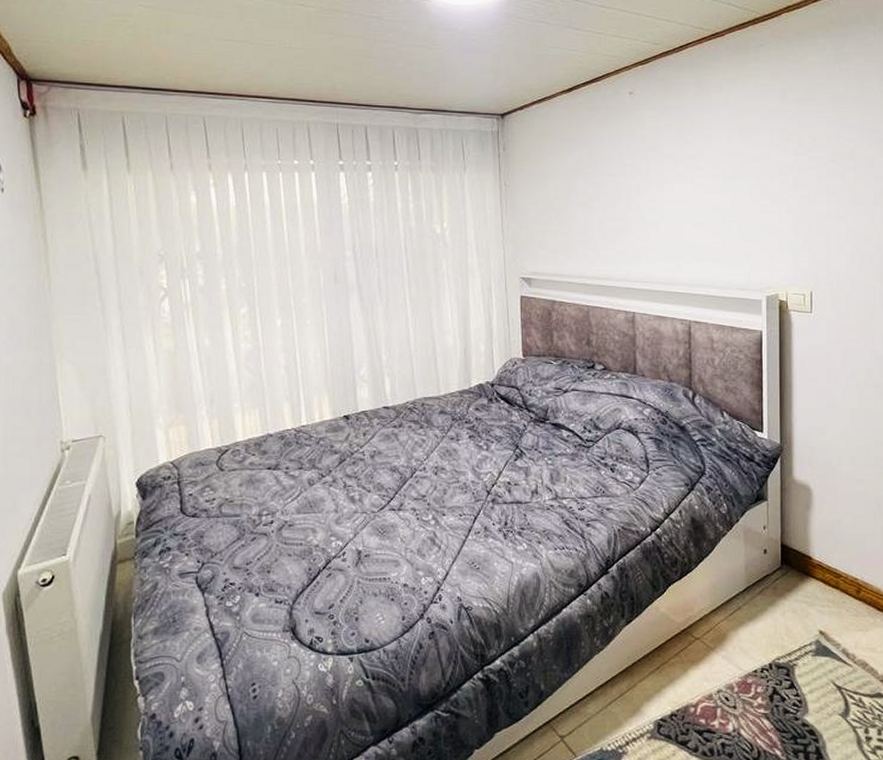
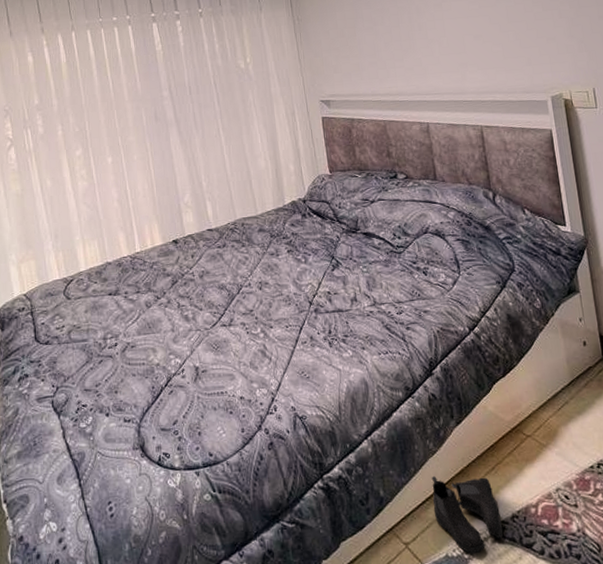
boots: none [593,672,660,749] -> present [431,475,504,554]

